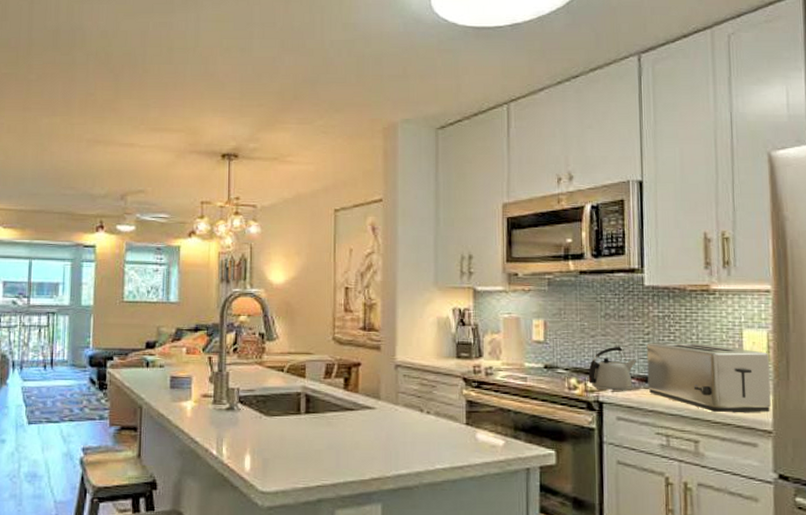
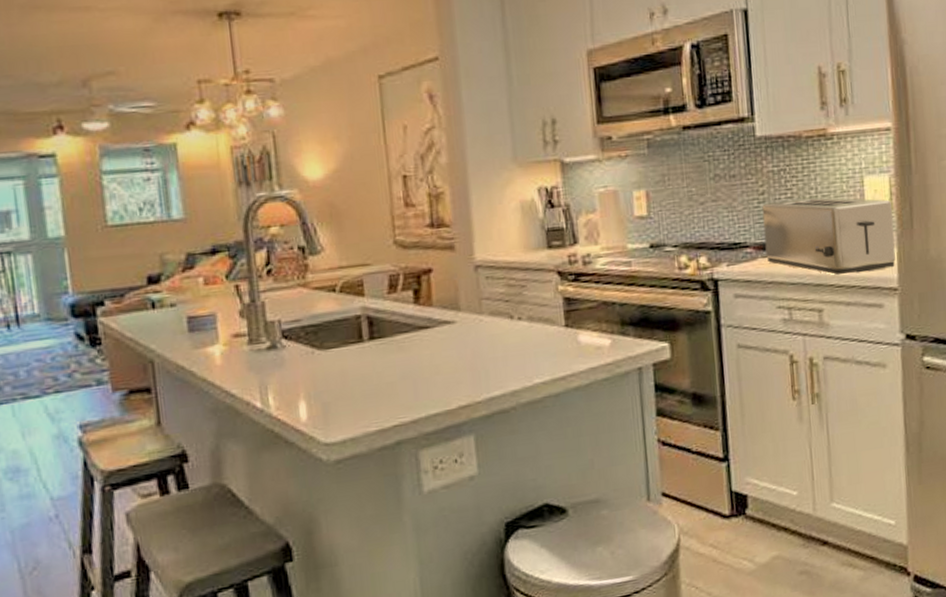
kettle: present [588,346,636,391] -> none [700,211,752,266]

